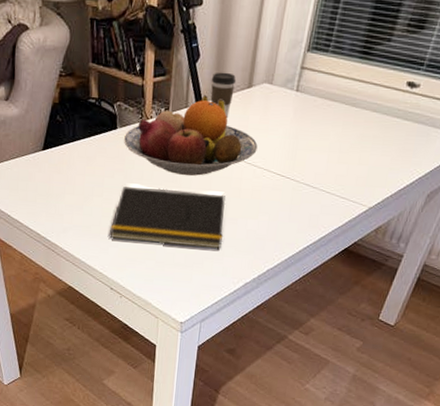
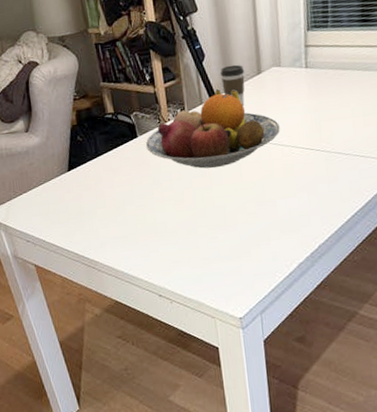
notepad: present [110,187,226,249] -> none [148,179,266,244]

